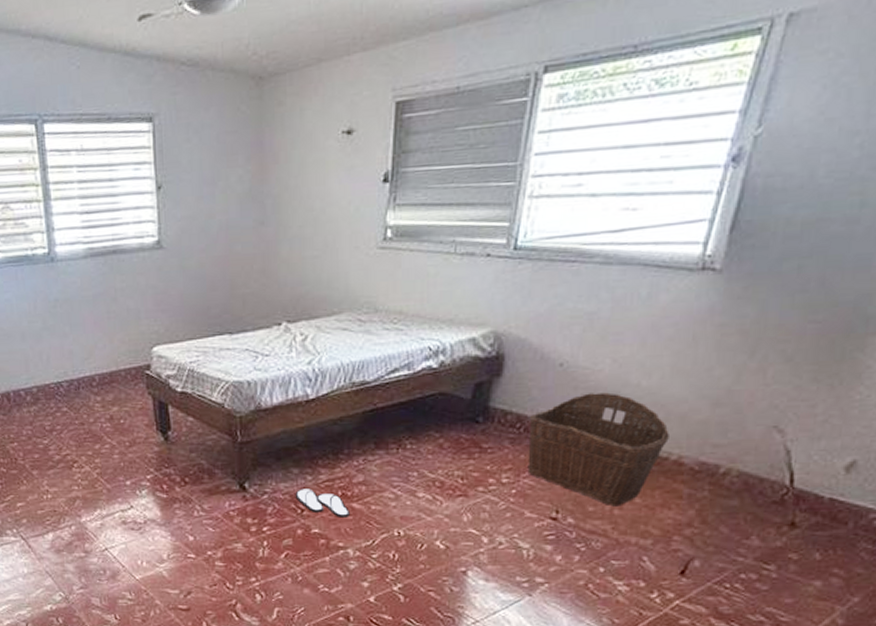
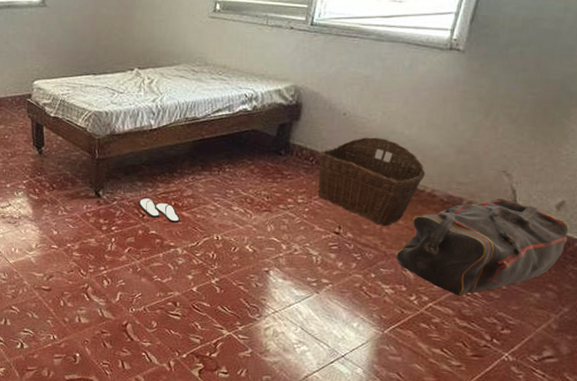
duffel bag: none [631,460,863,590] -> present [396,197,570,296]

